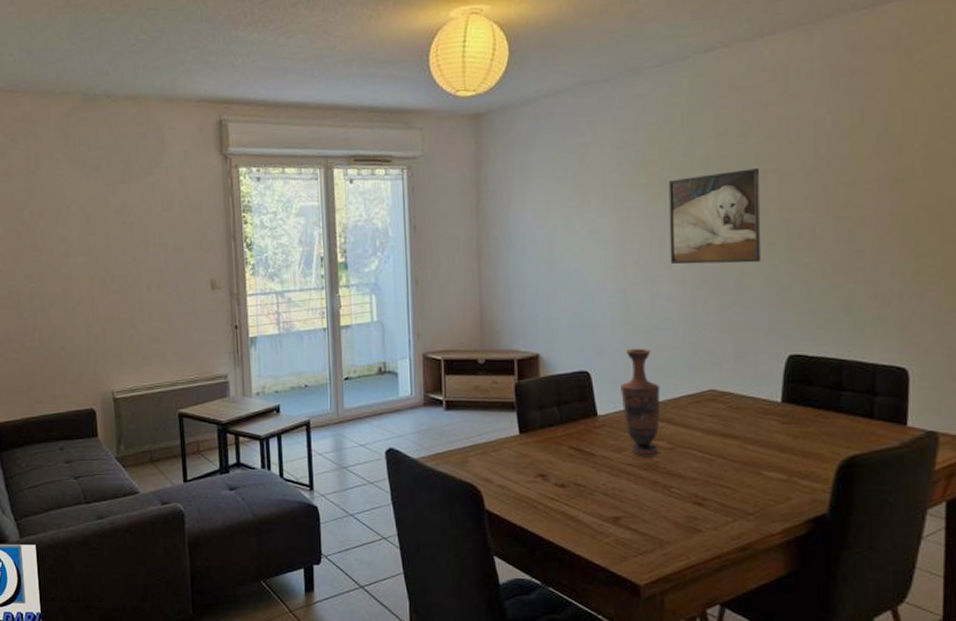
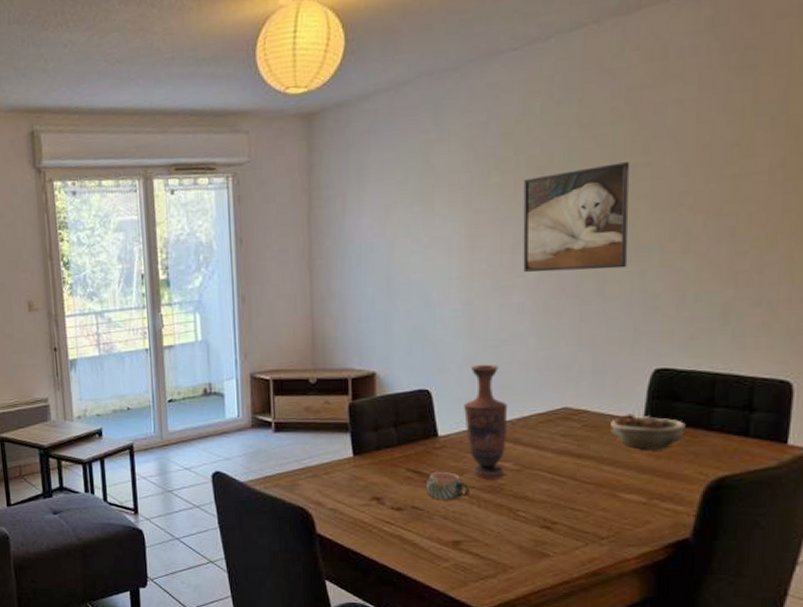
mug: none [588,450,627,478] -> present [427,472,469,501]
succulent planter: none [752,396,818,431] -> present [611,414,686,451]

